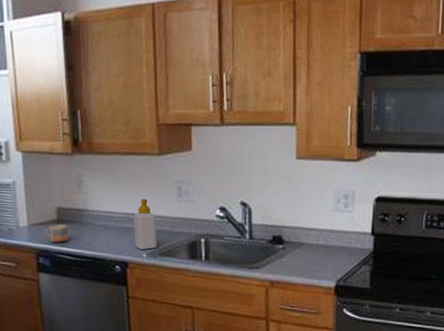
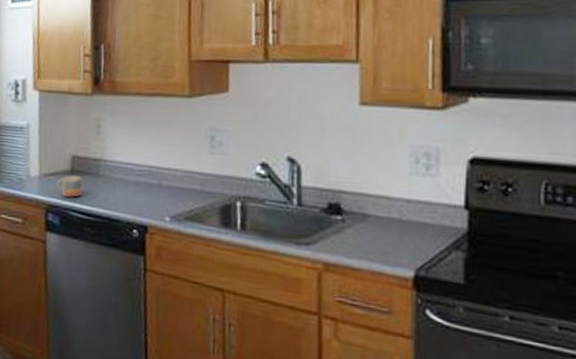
soap bottle: present [133,198,158,250] -> none [156,148,183,212]

